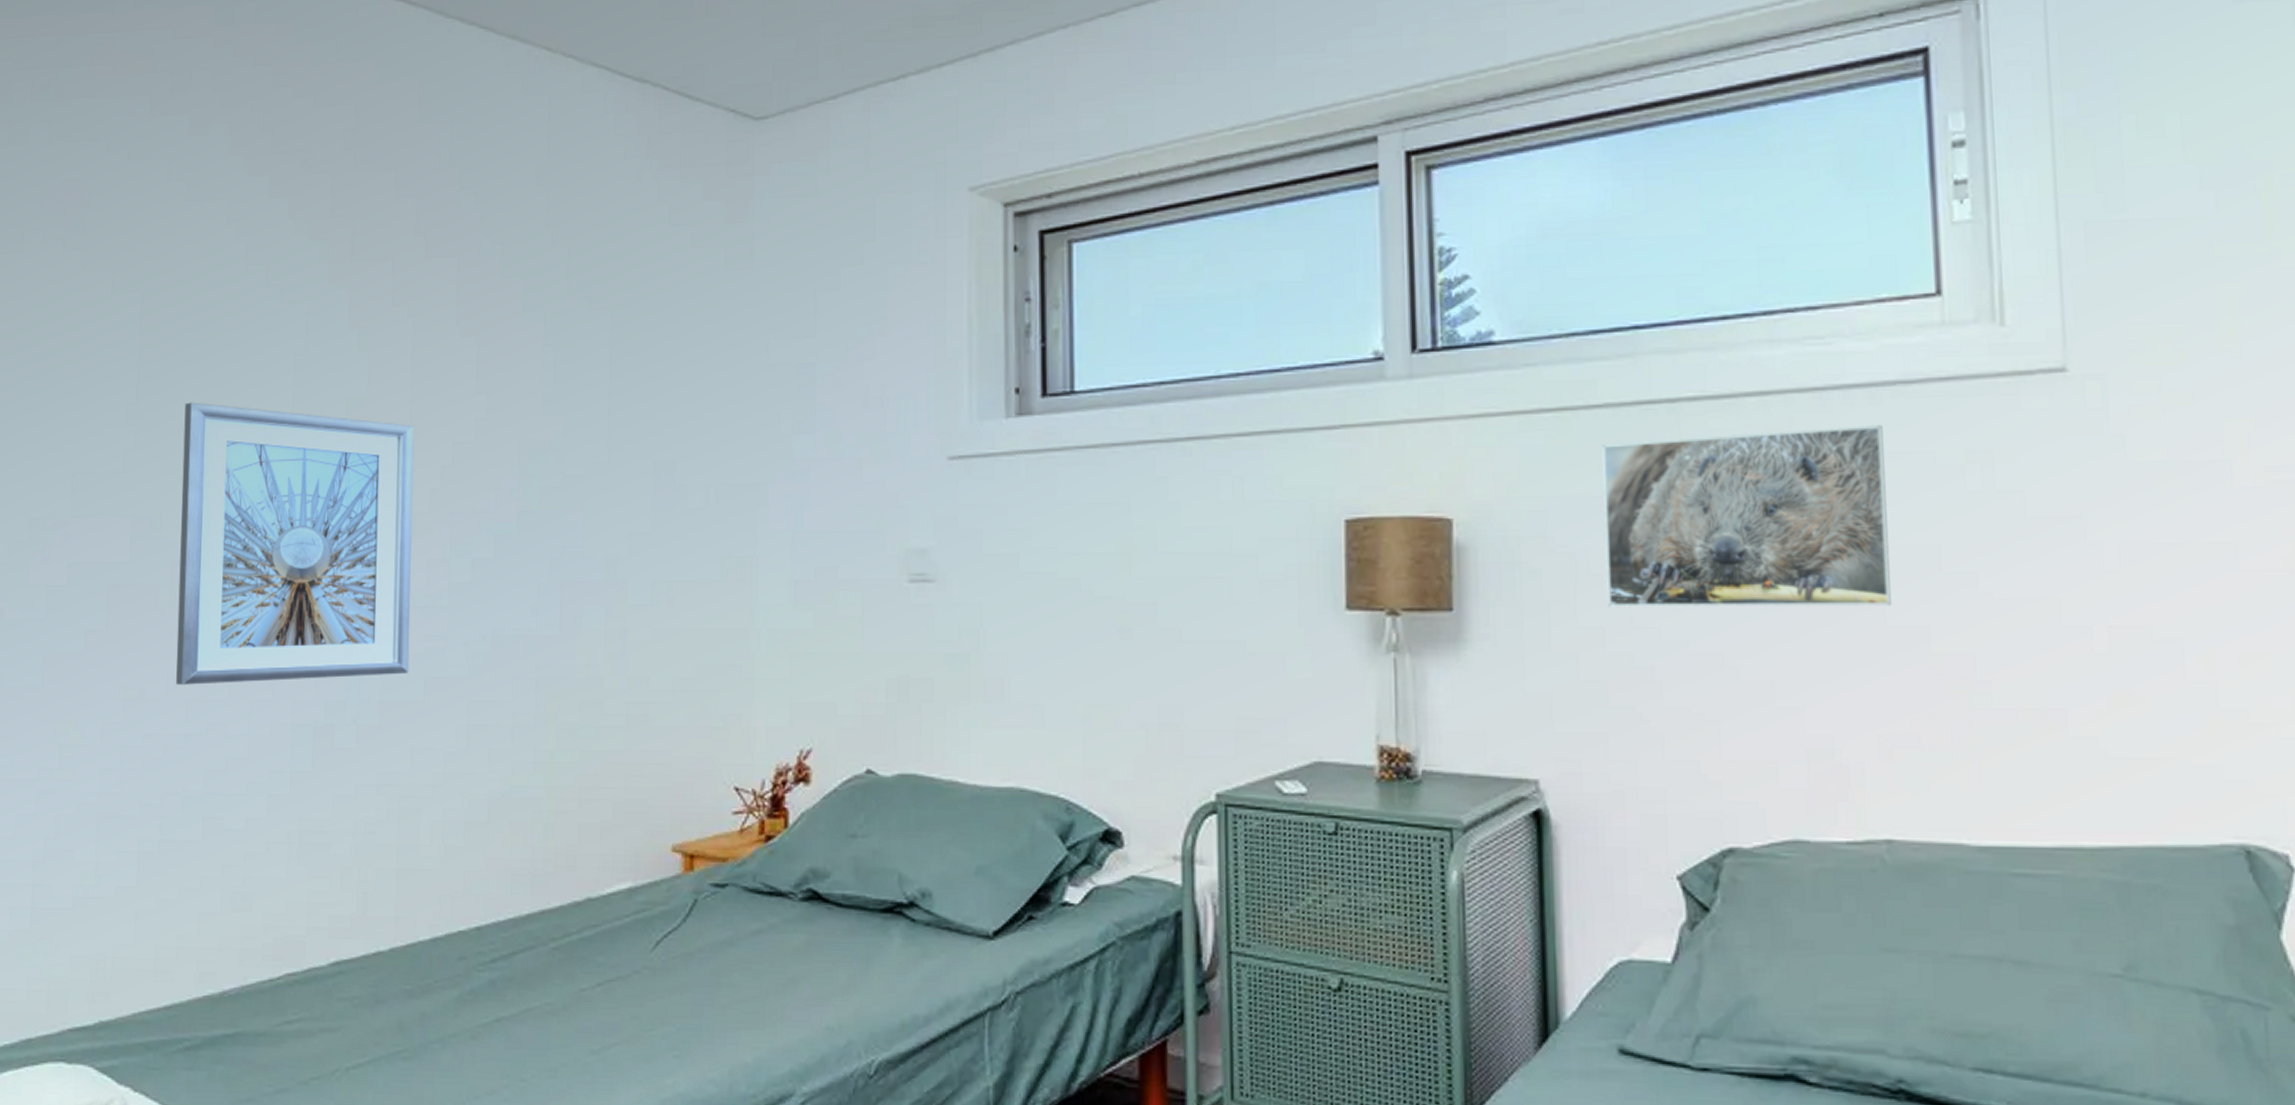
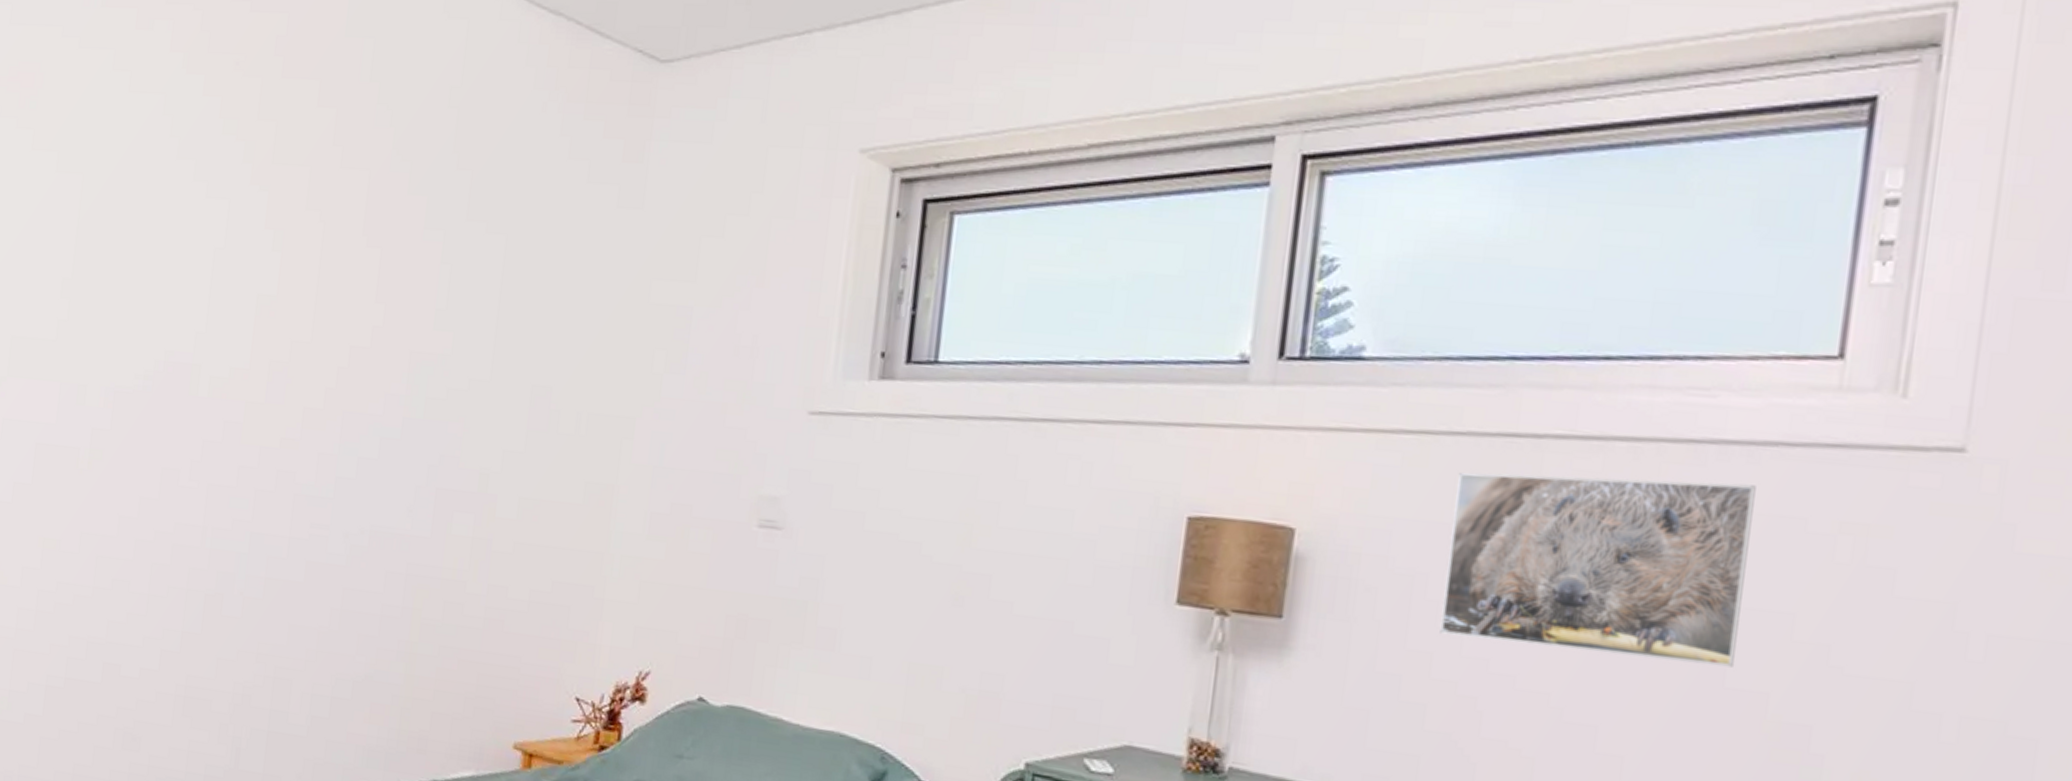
picture frame: present [176,402,414,685] -> none [89,282,316,556]

